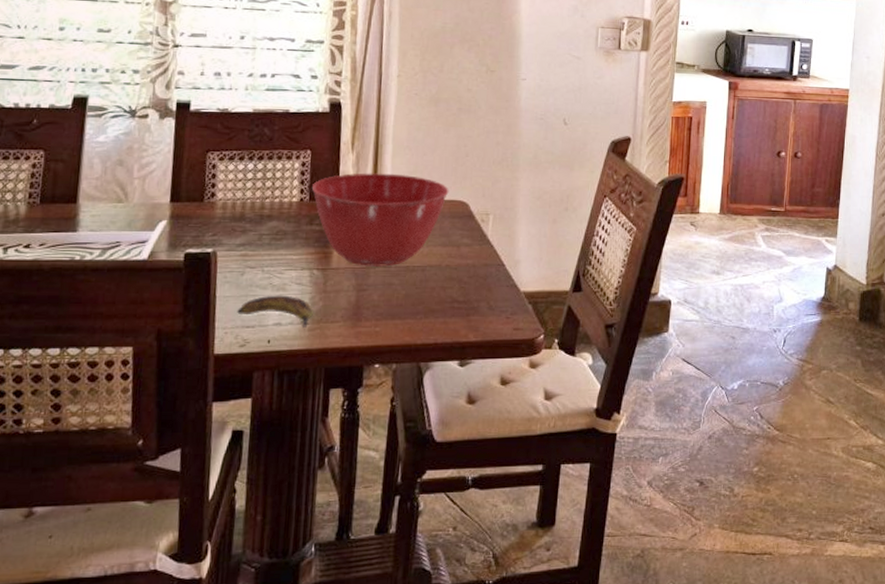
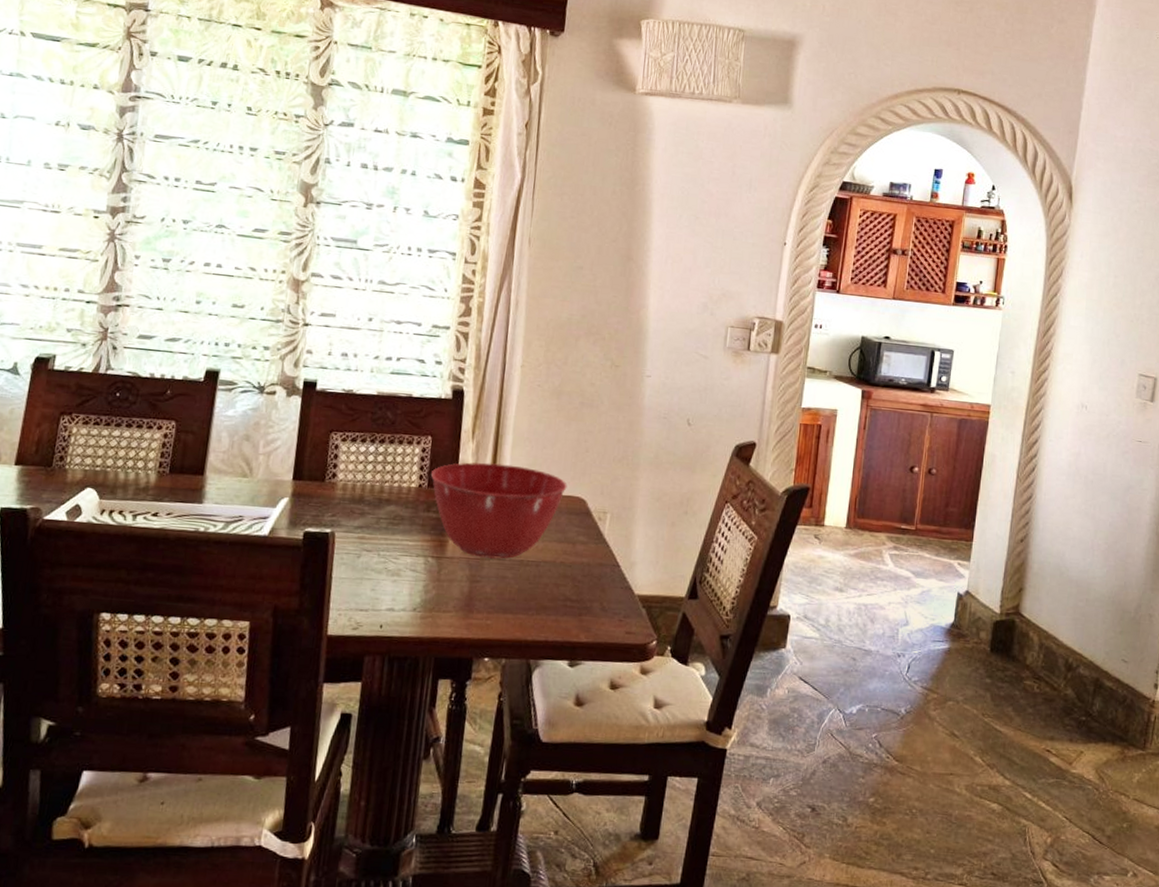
banana: present [237,295,313,328] -> none [352,580,426,615]

